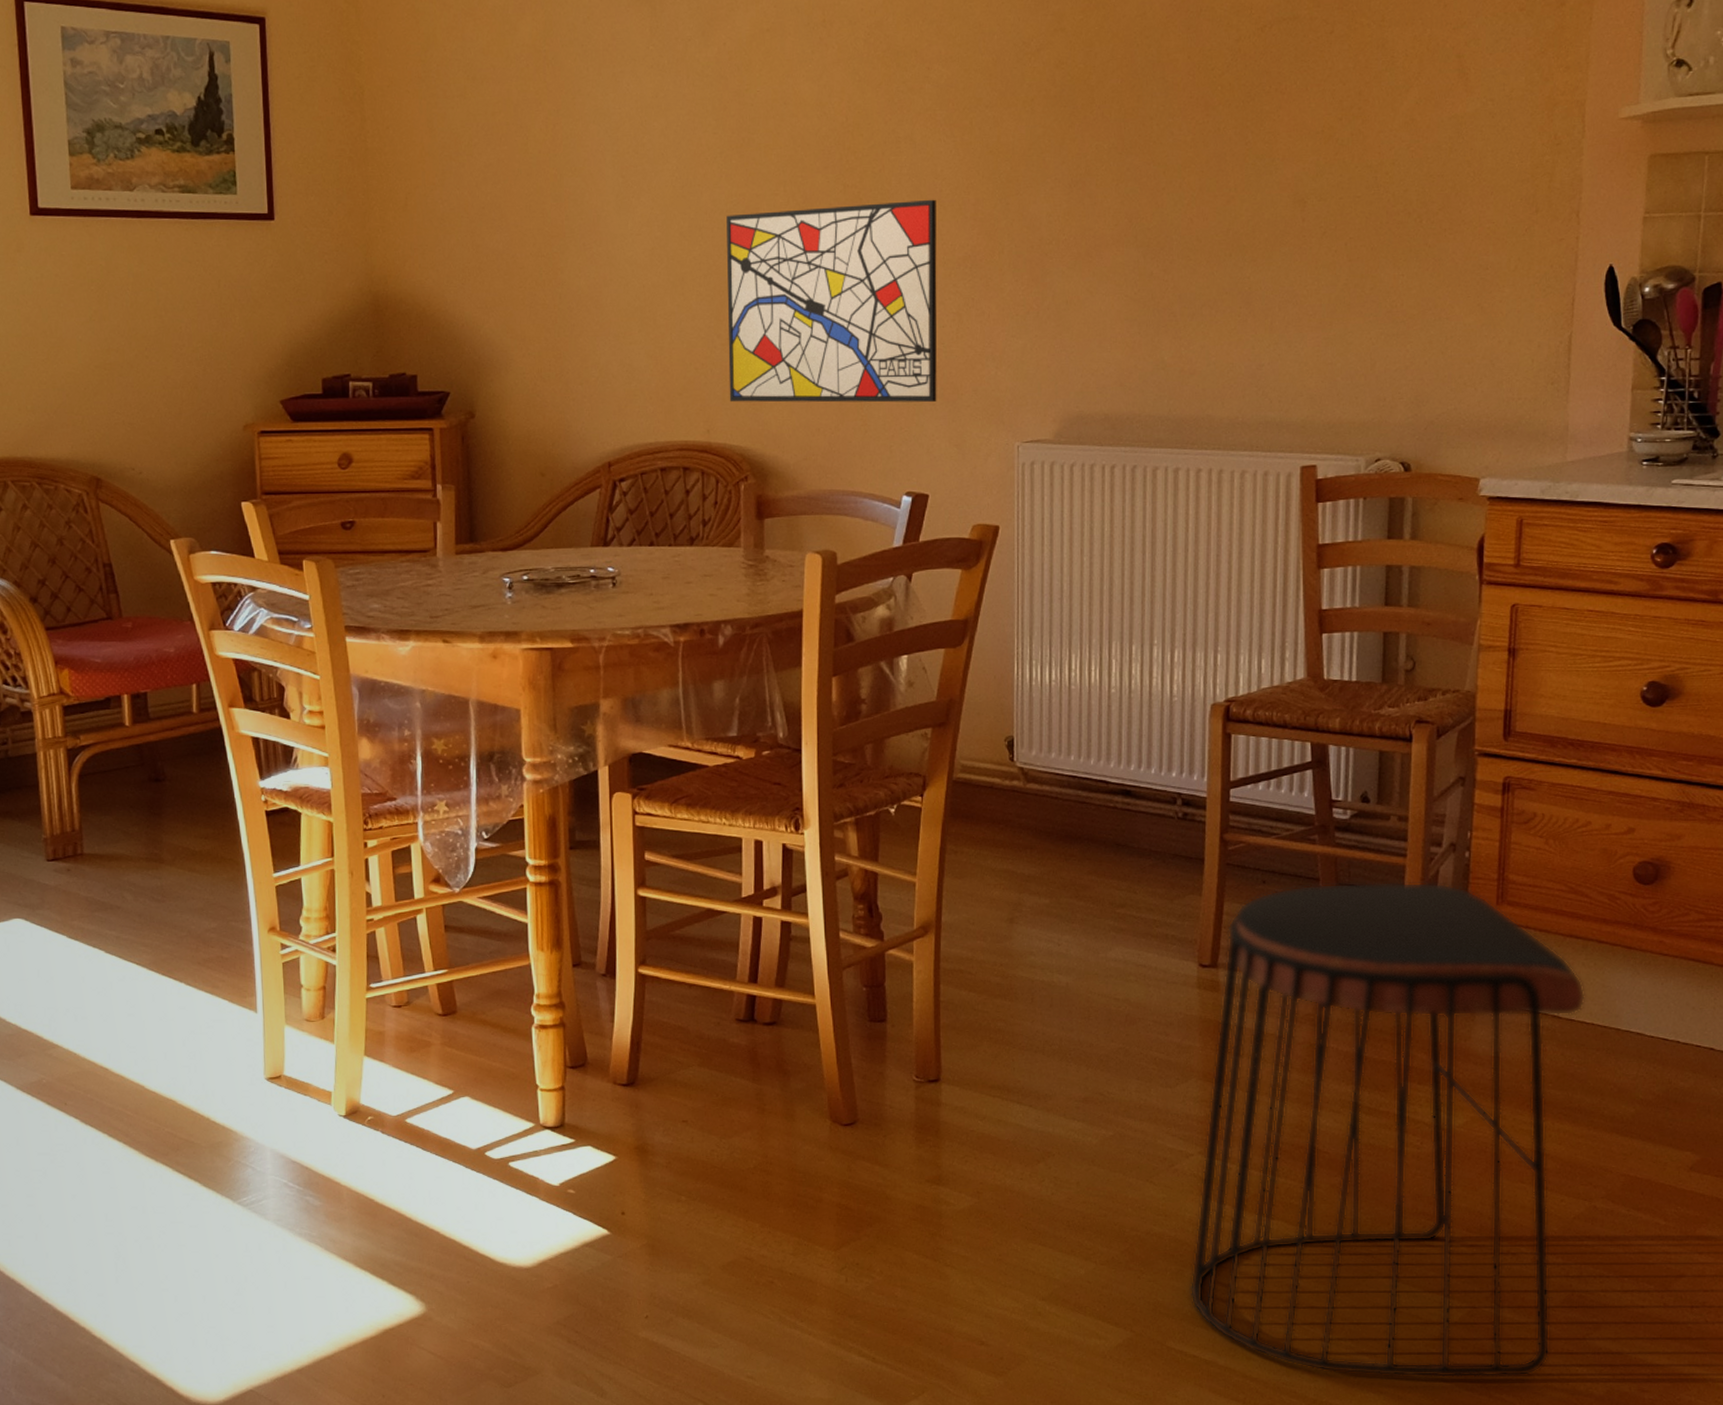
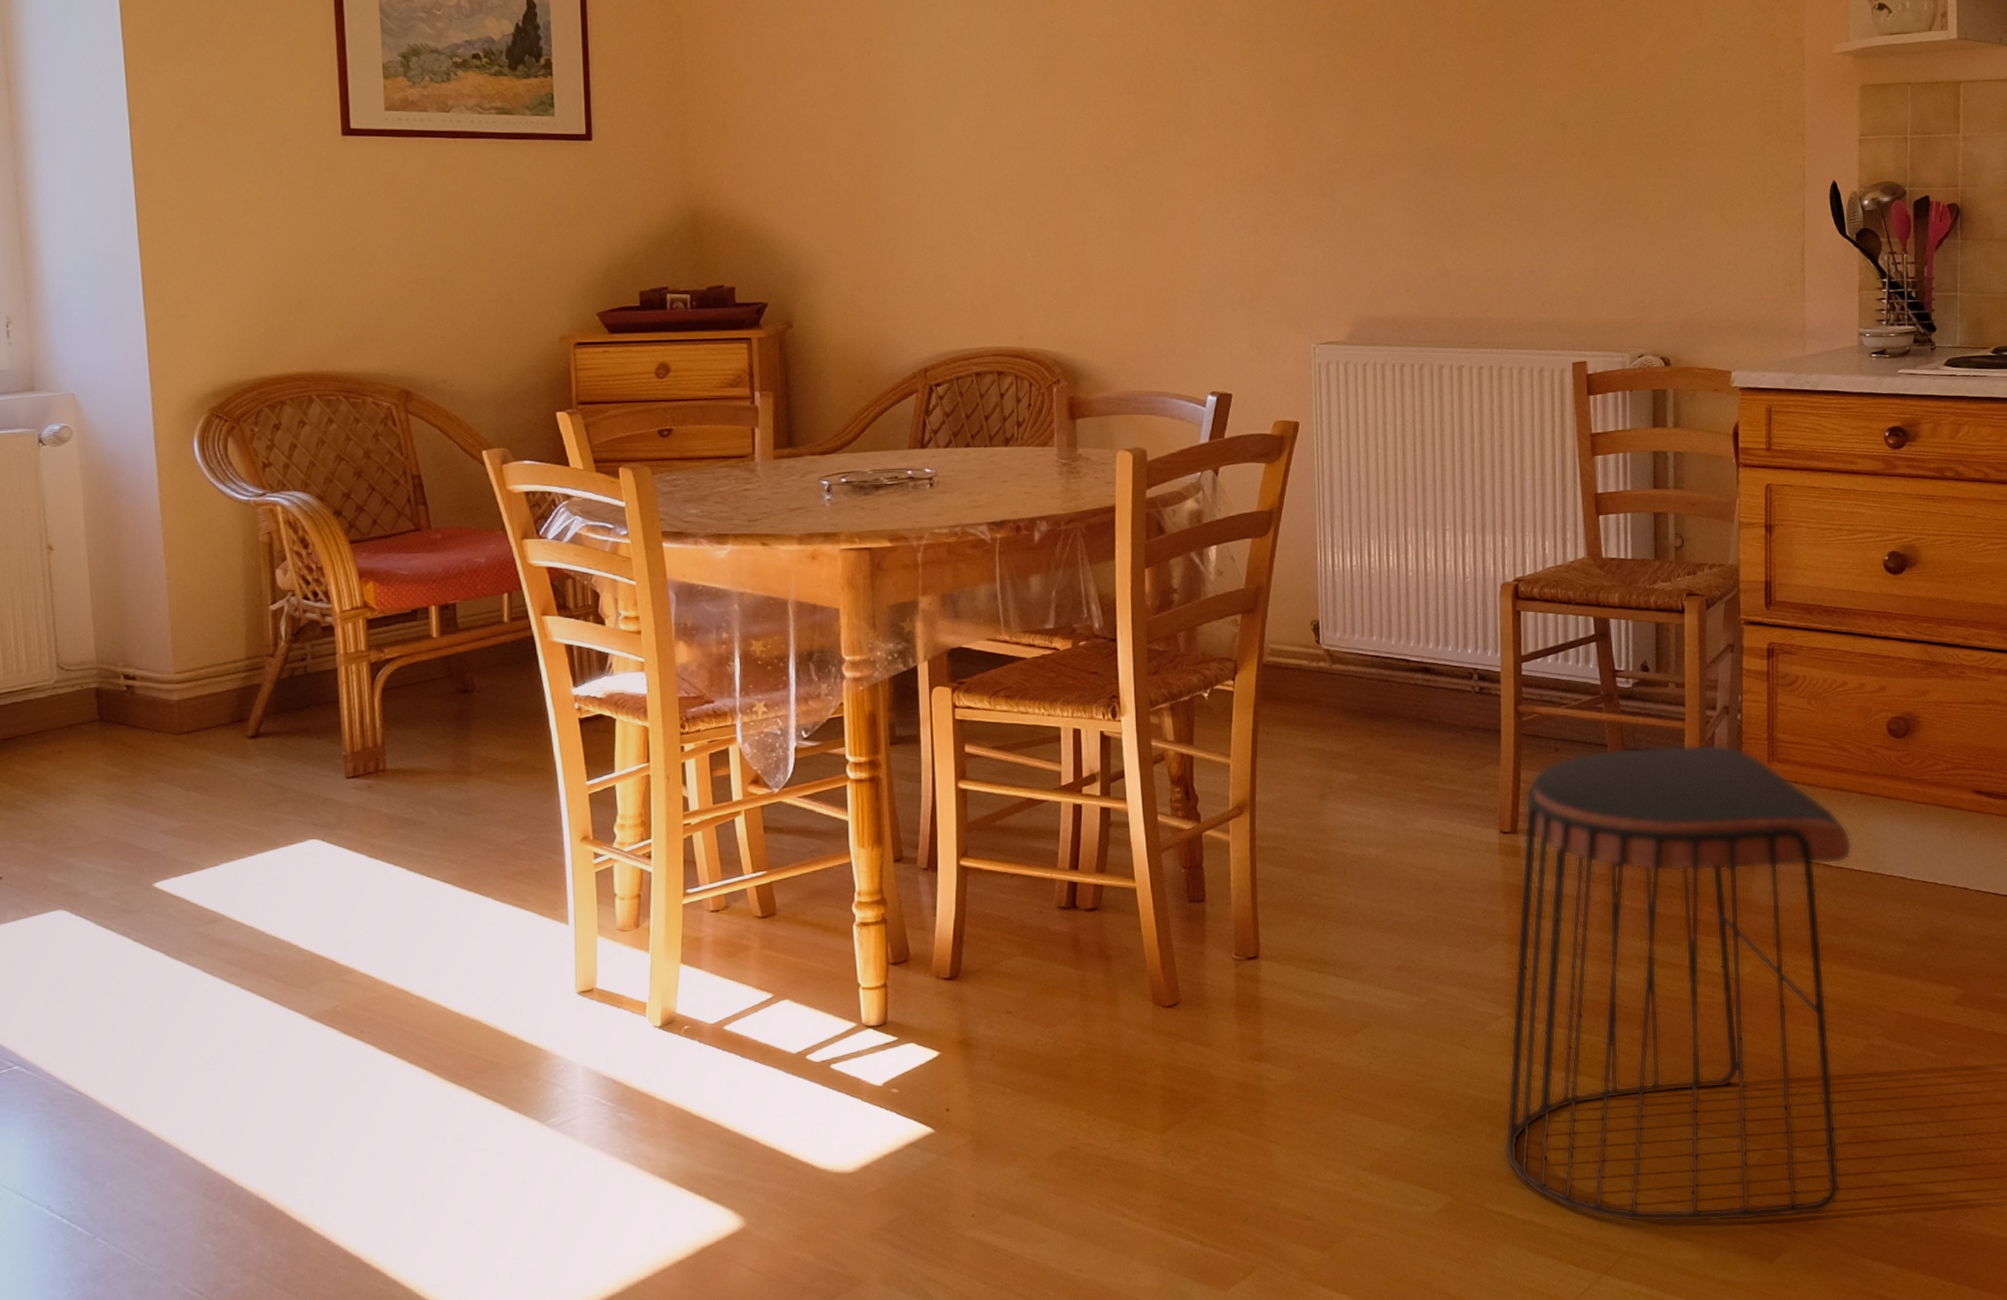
wall art: present [726,199,937,403] -> none [1035,122,1238,310]

